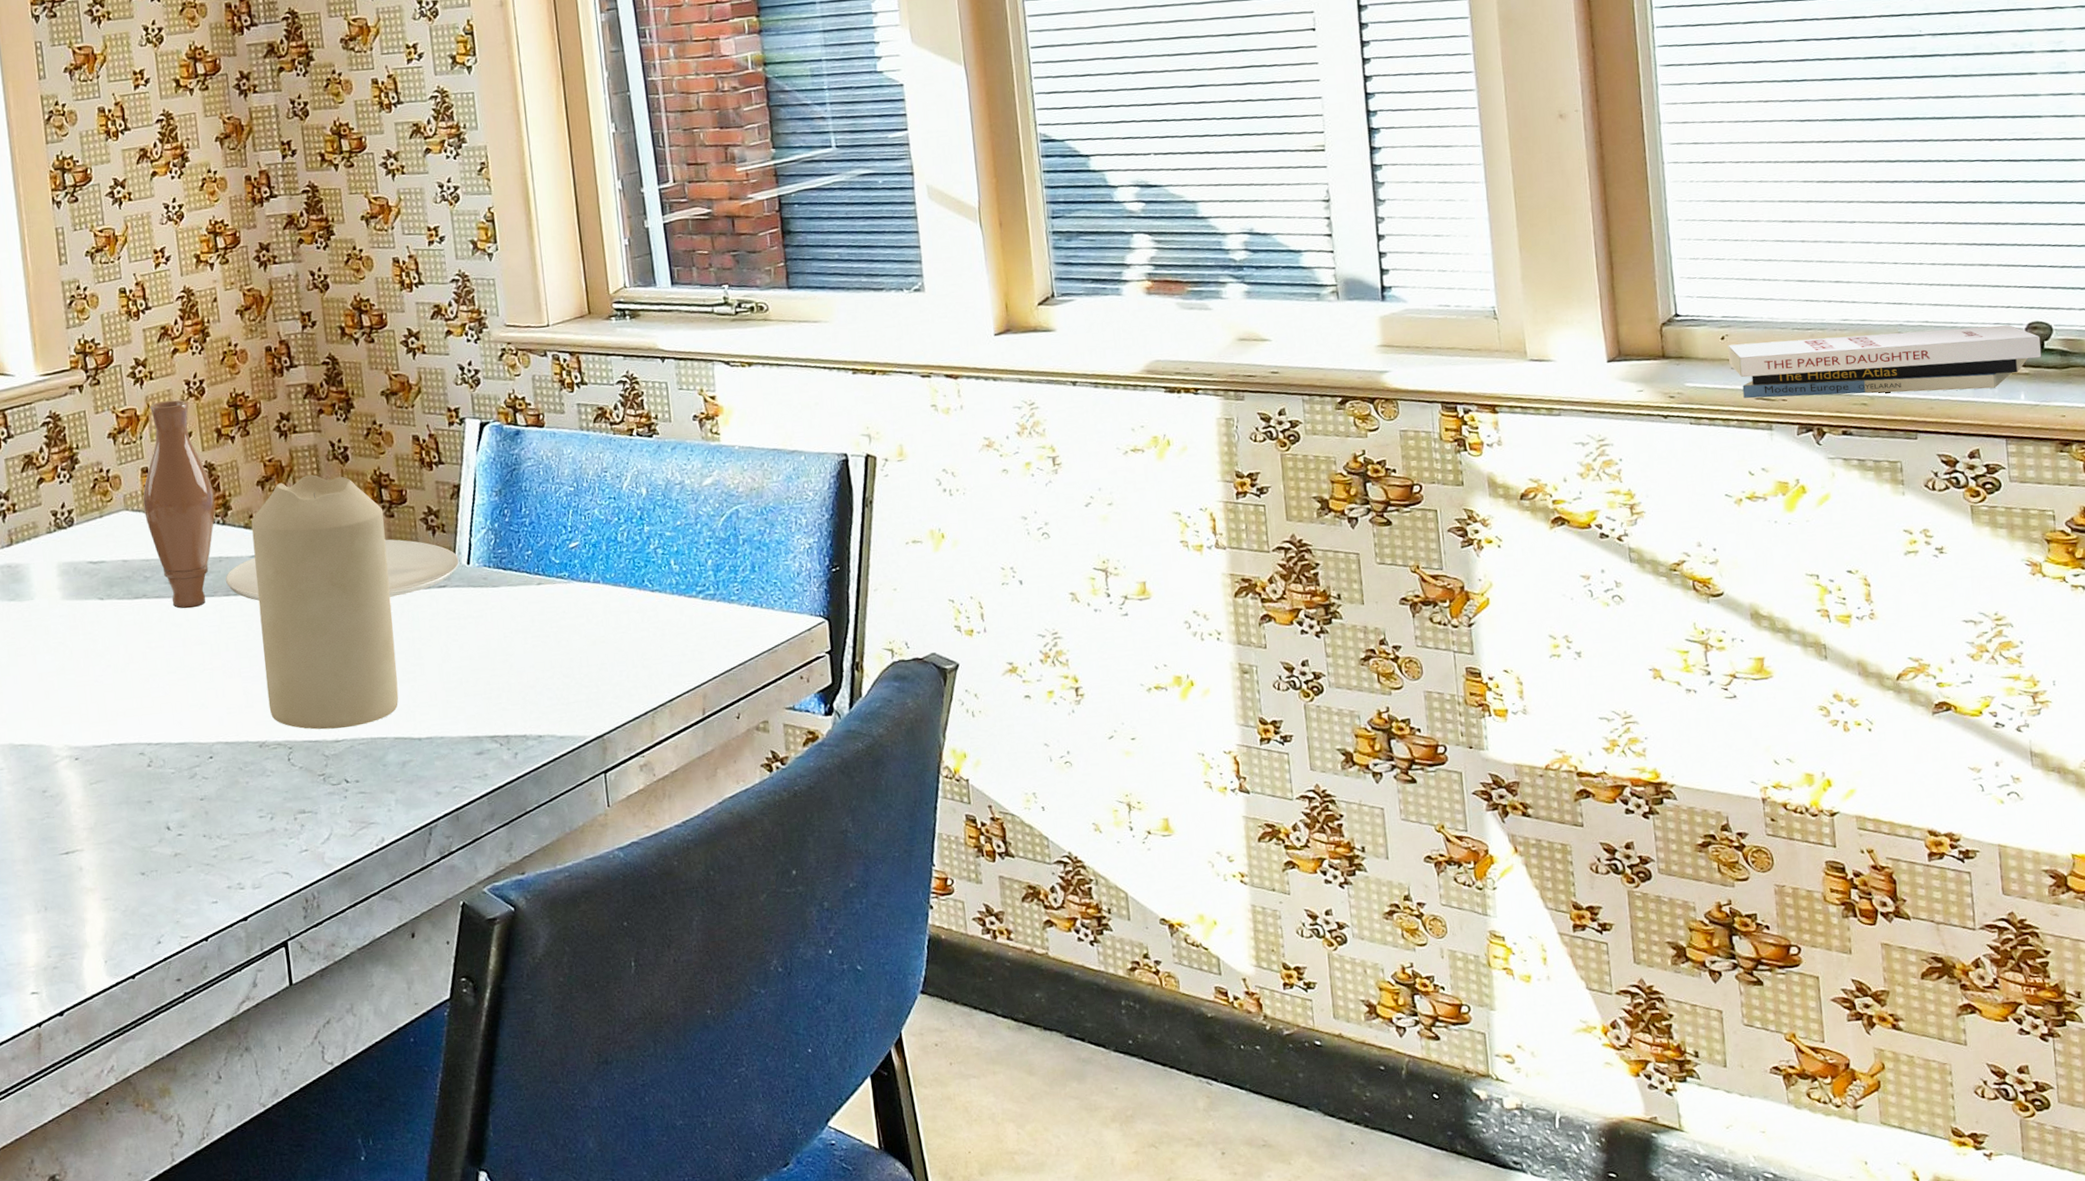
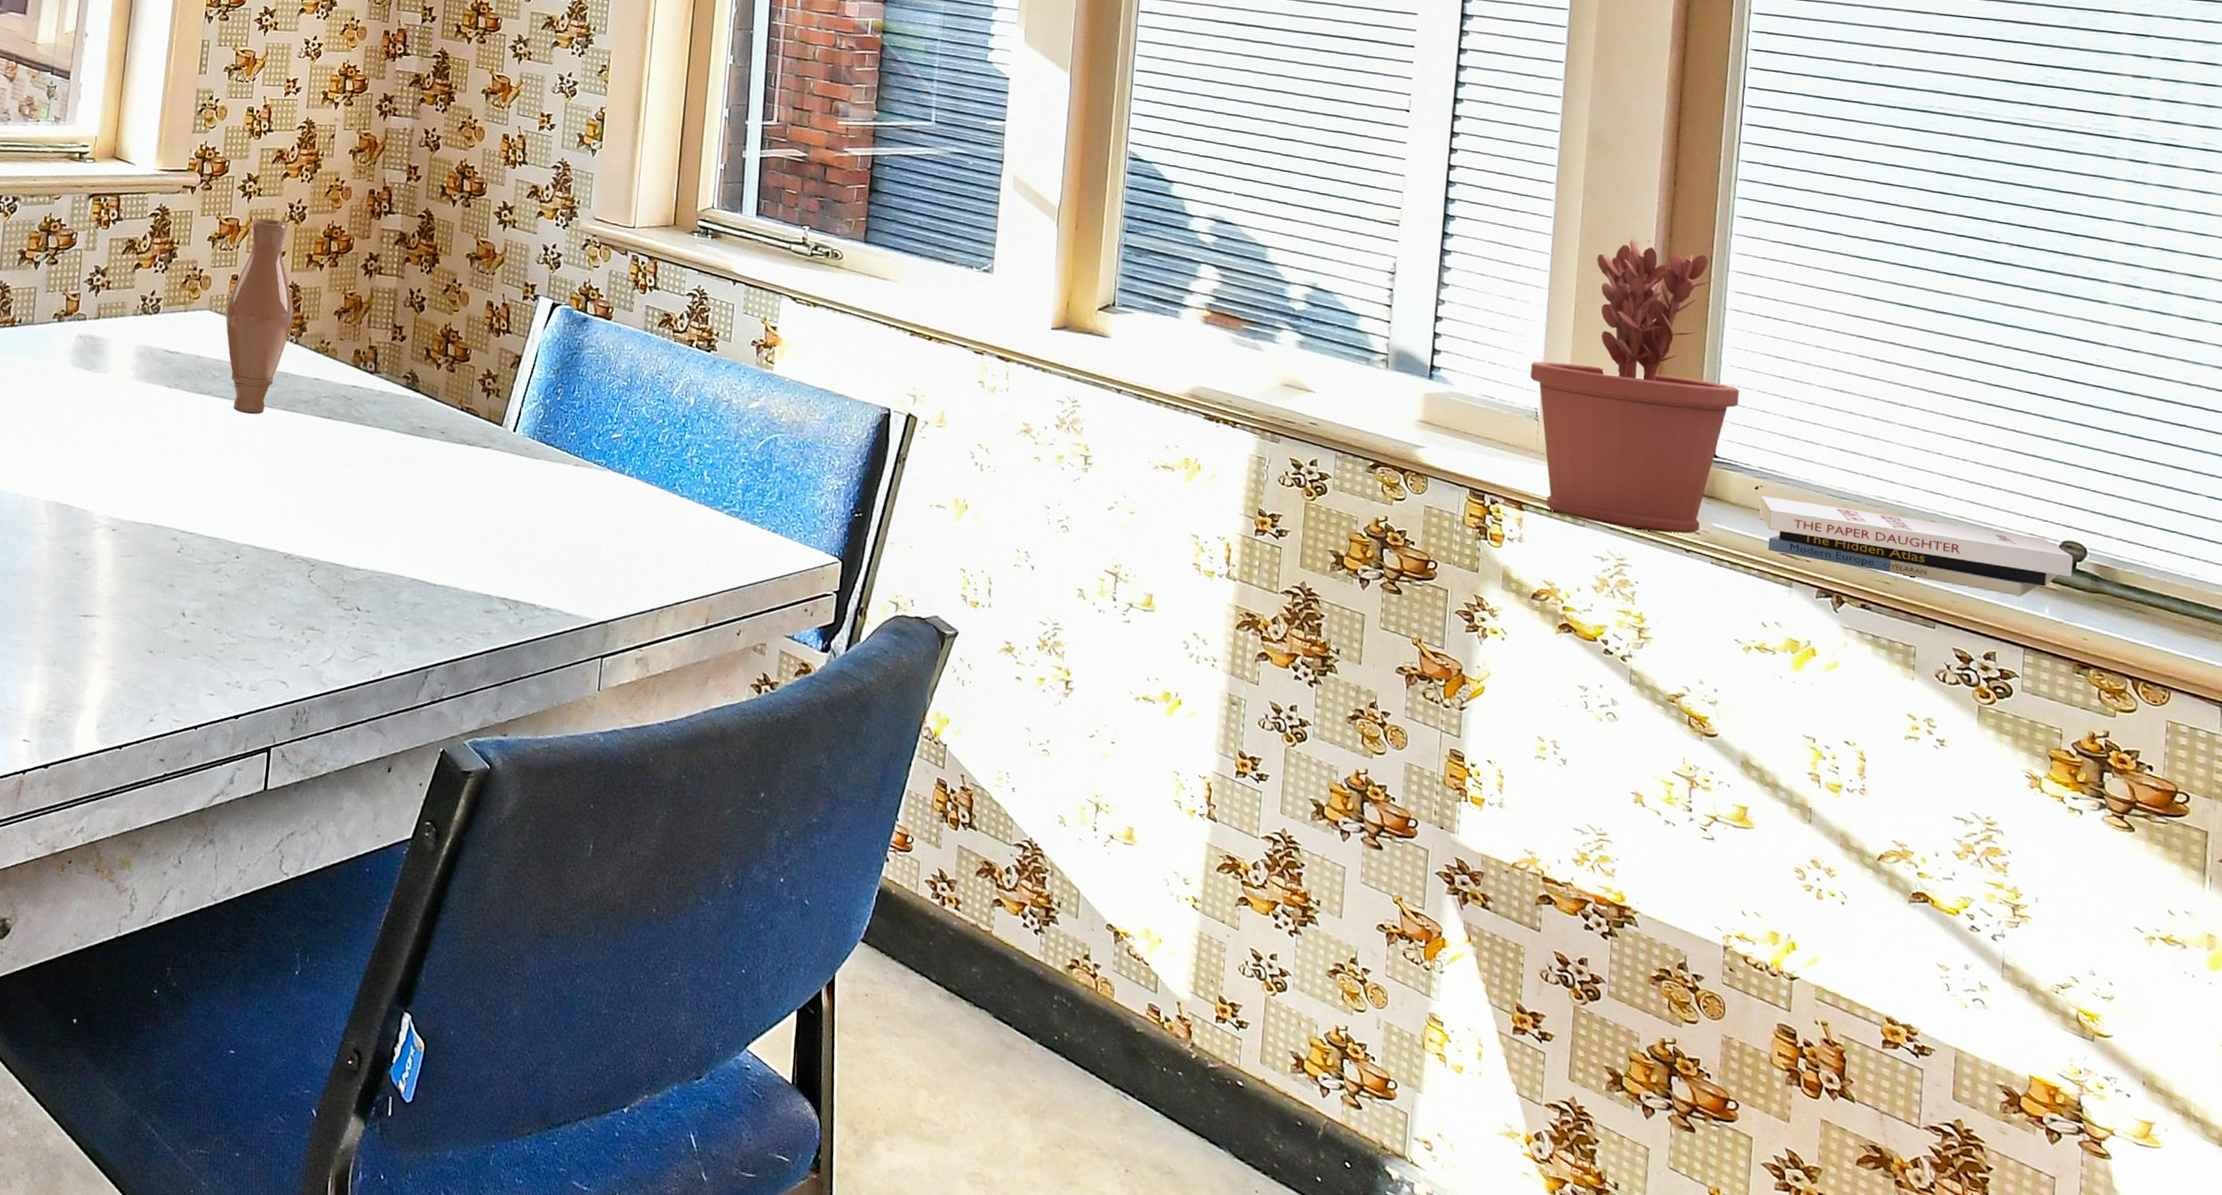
plate: present [226,539,460,601] -> none [287,380,508,447]
candle: present [251,475,399,730] -> none [301,315,446,560]
flower pot: none [1481,112,1692,409] -> present [1530,240,1739,534]

